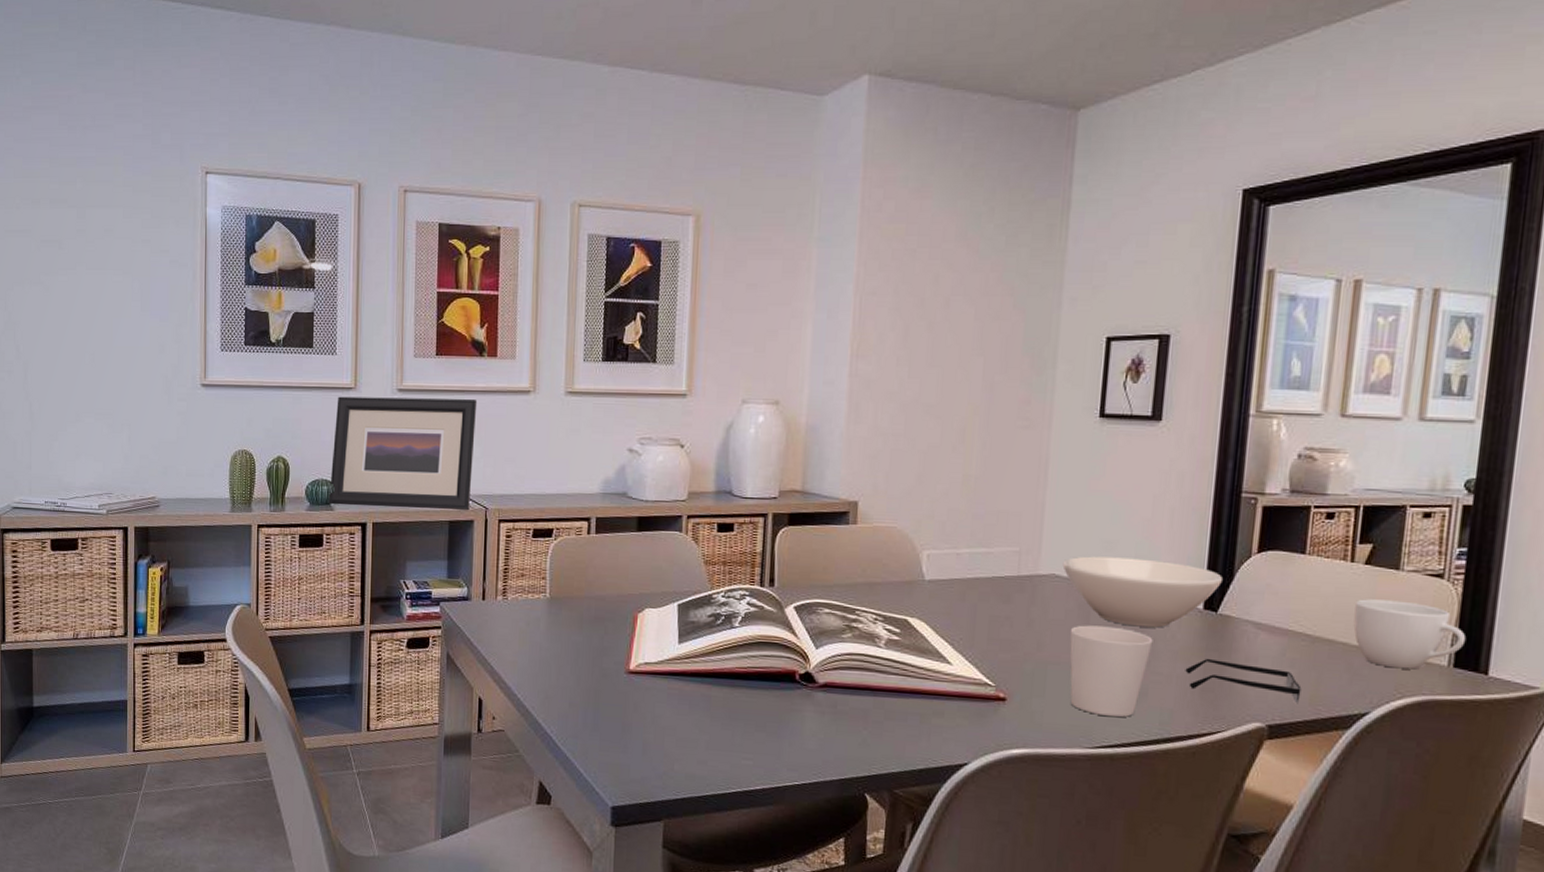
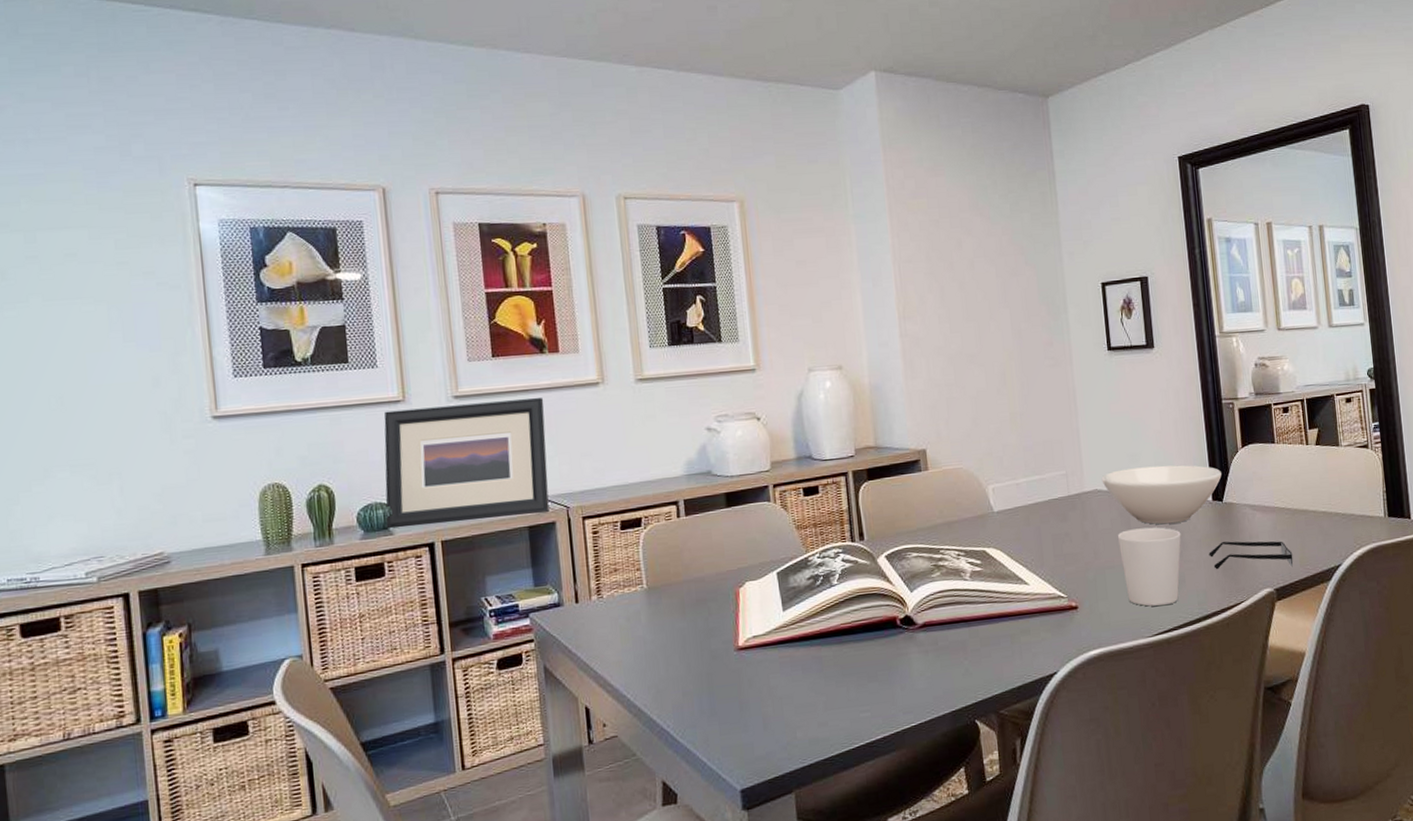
cup: present [1353,599,1467,670] -> none [1315,470,1392,525]

